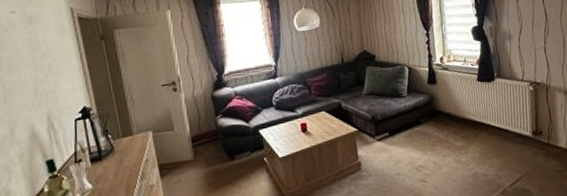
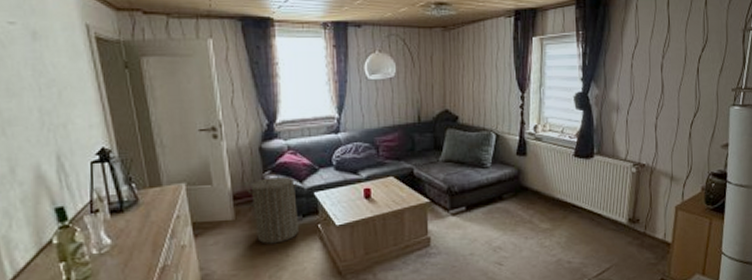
laundry hamper: none [202,116,249,179] -> present [246,173,300,244]

